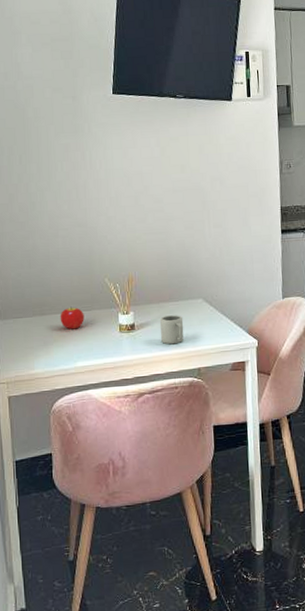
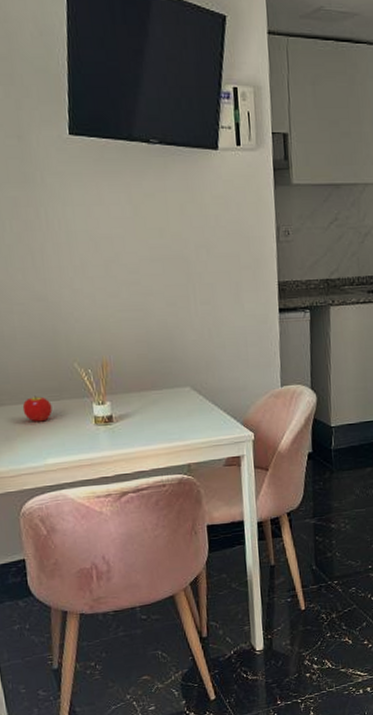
cup: present [160,315,184,345] -> none [142,405,171,439]

